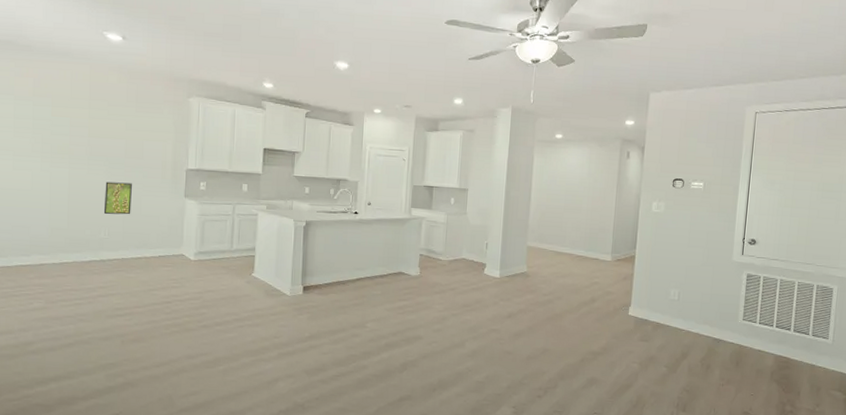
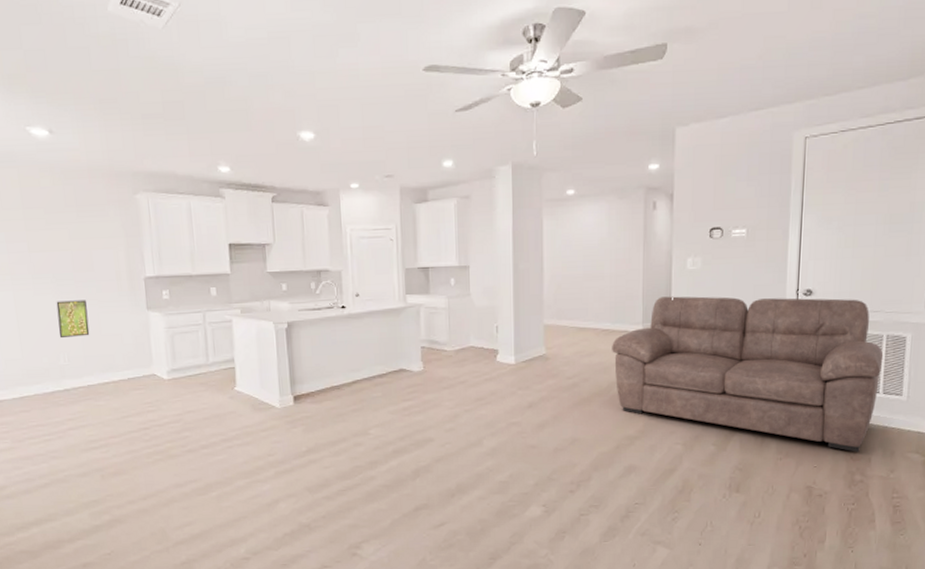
sofa: none [583,232,814,386] -> present [612,296,884,452]

